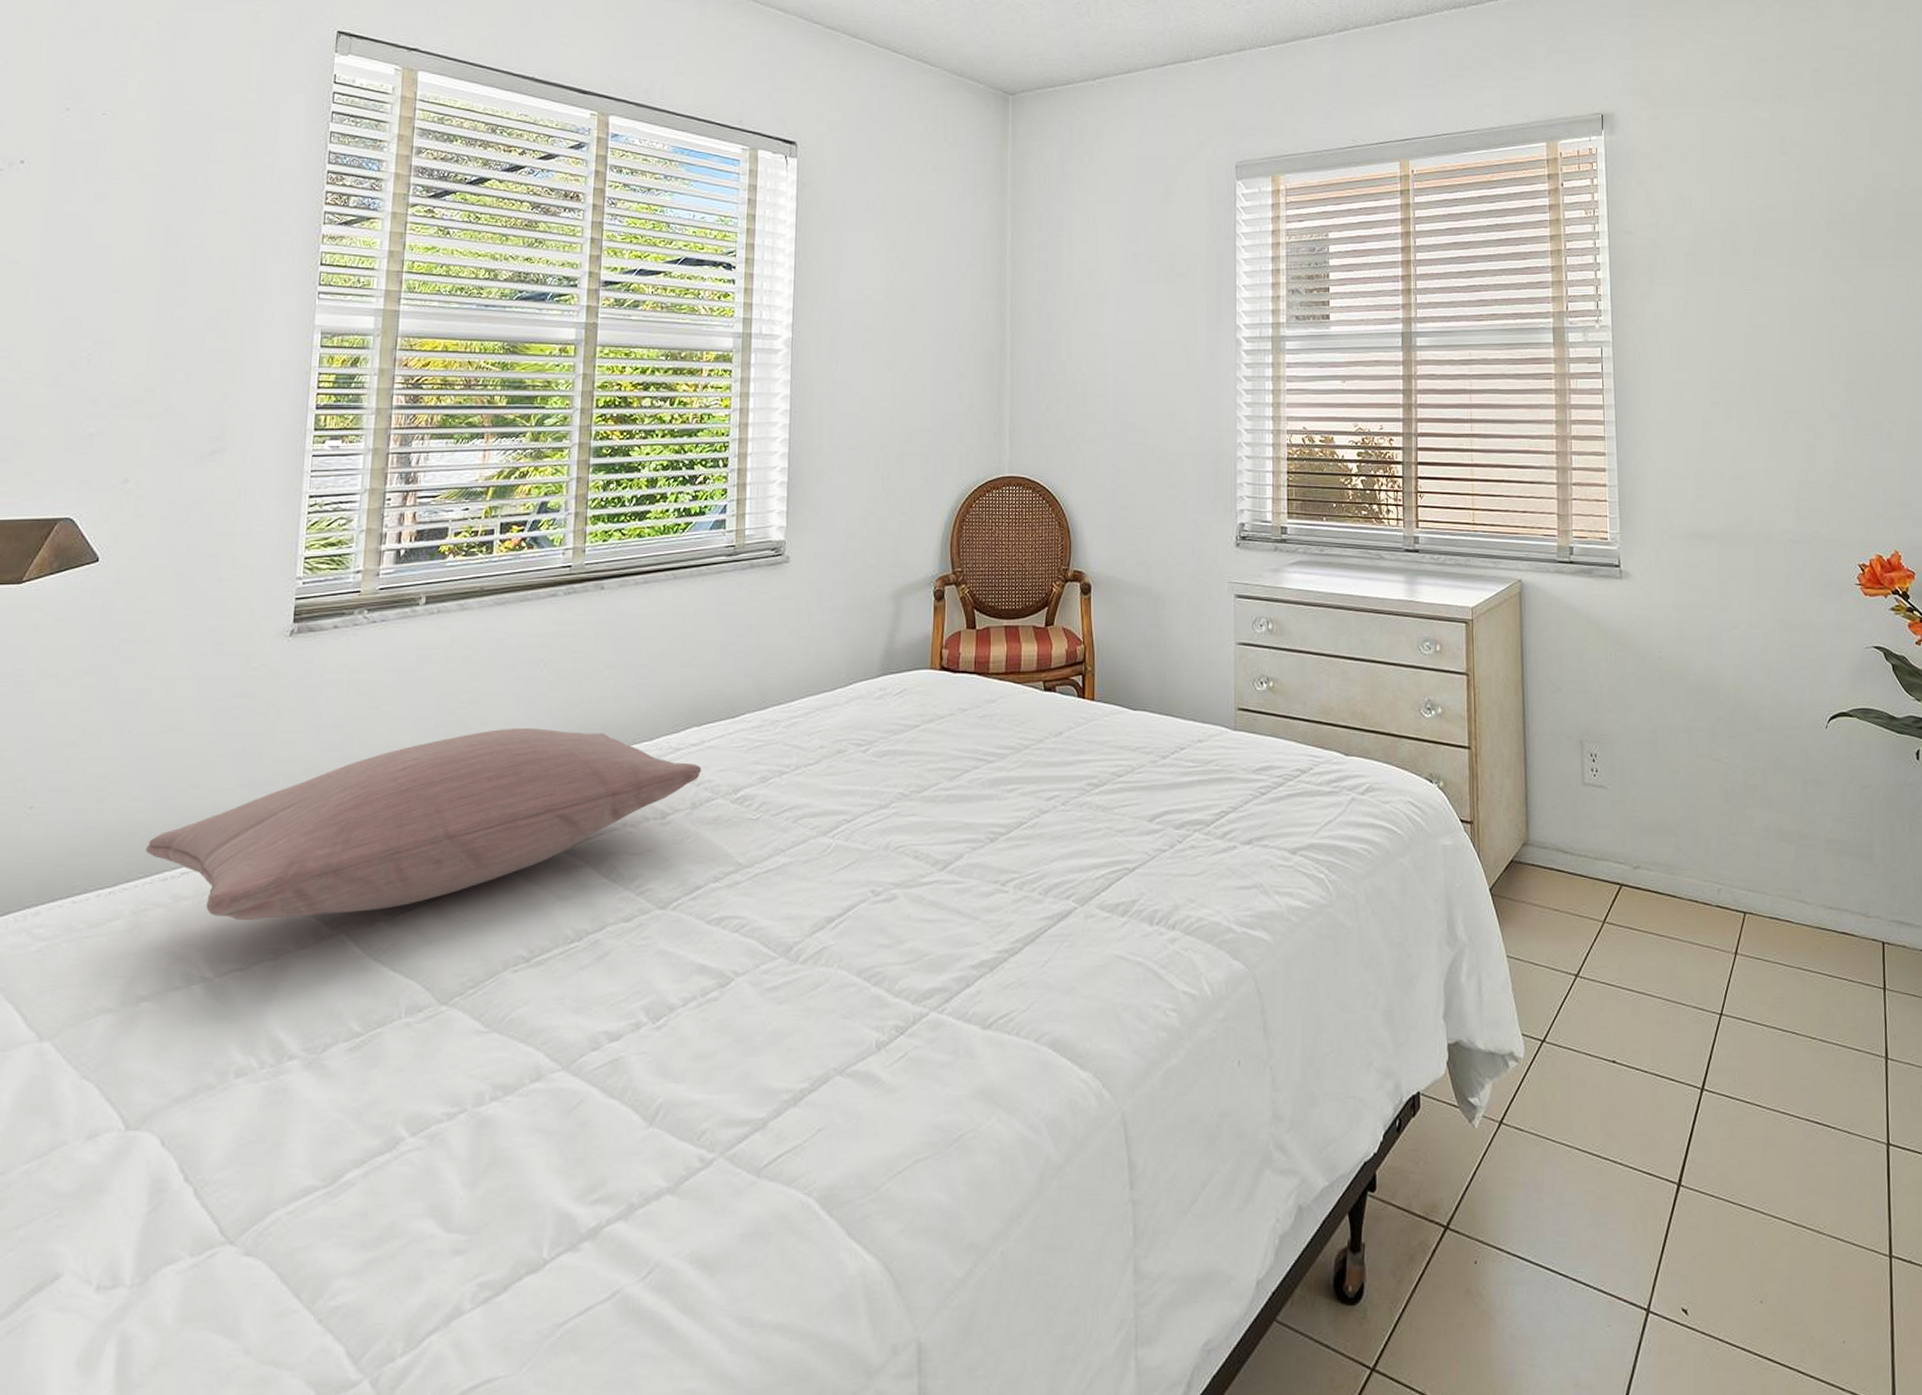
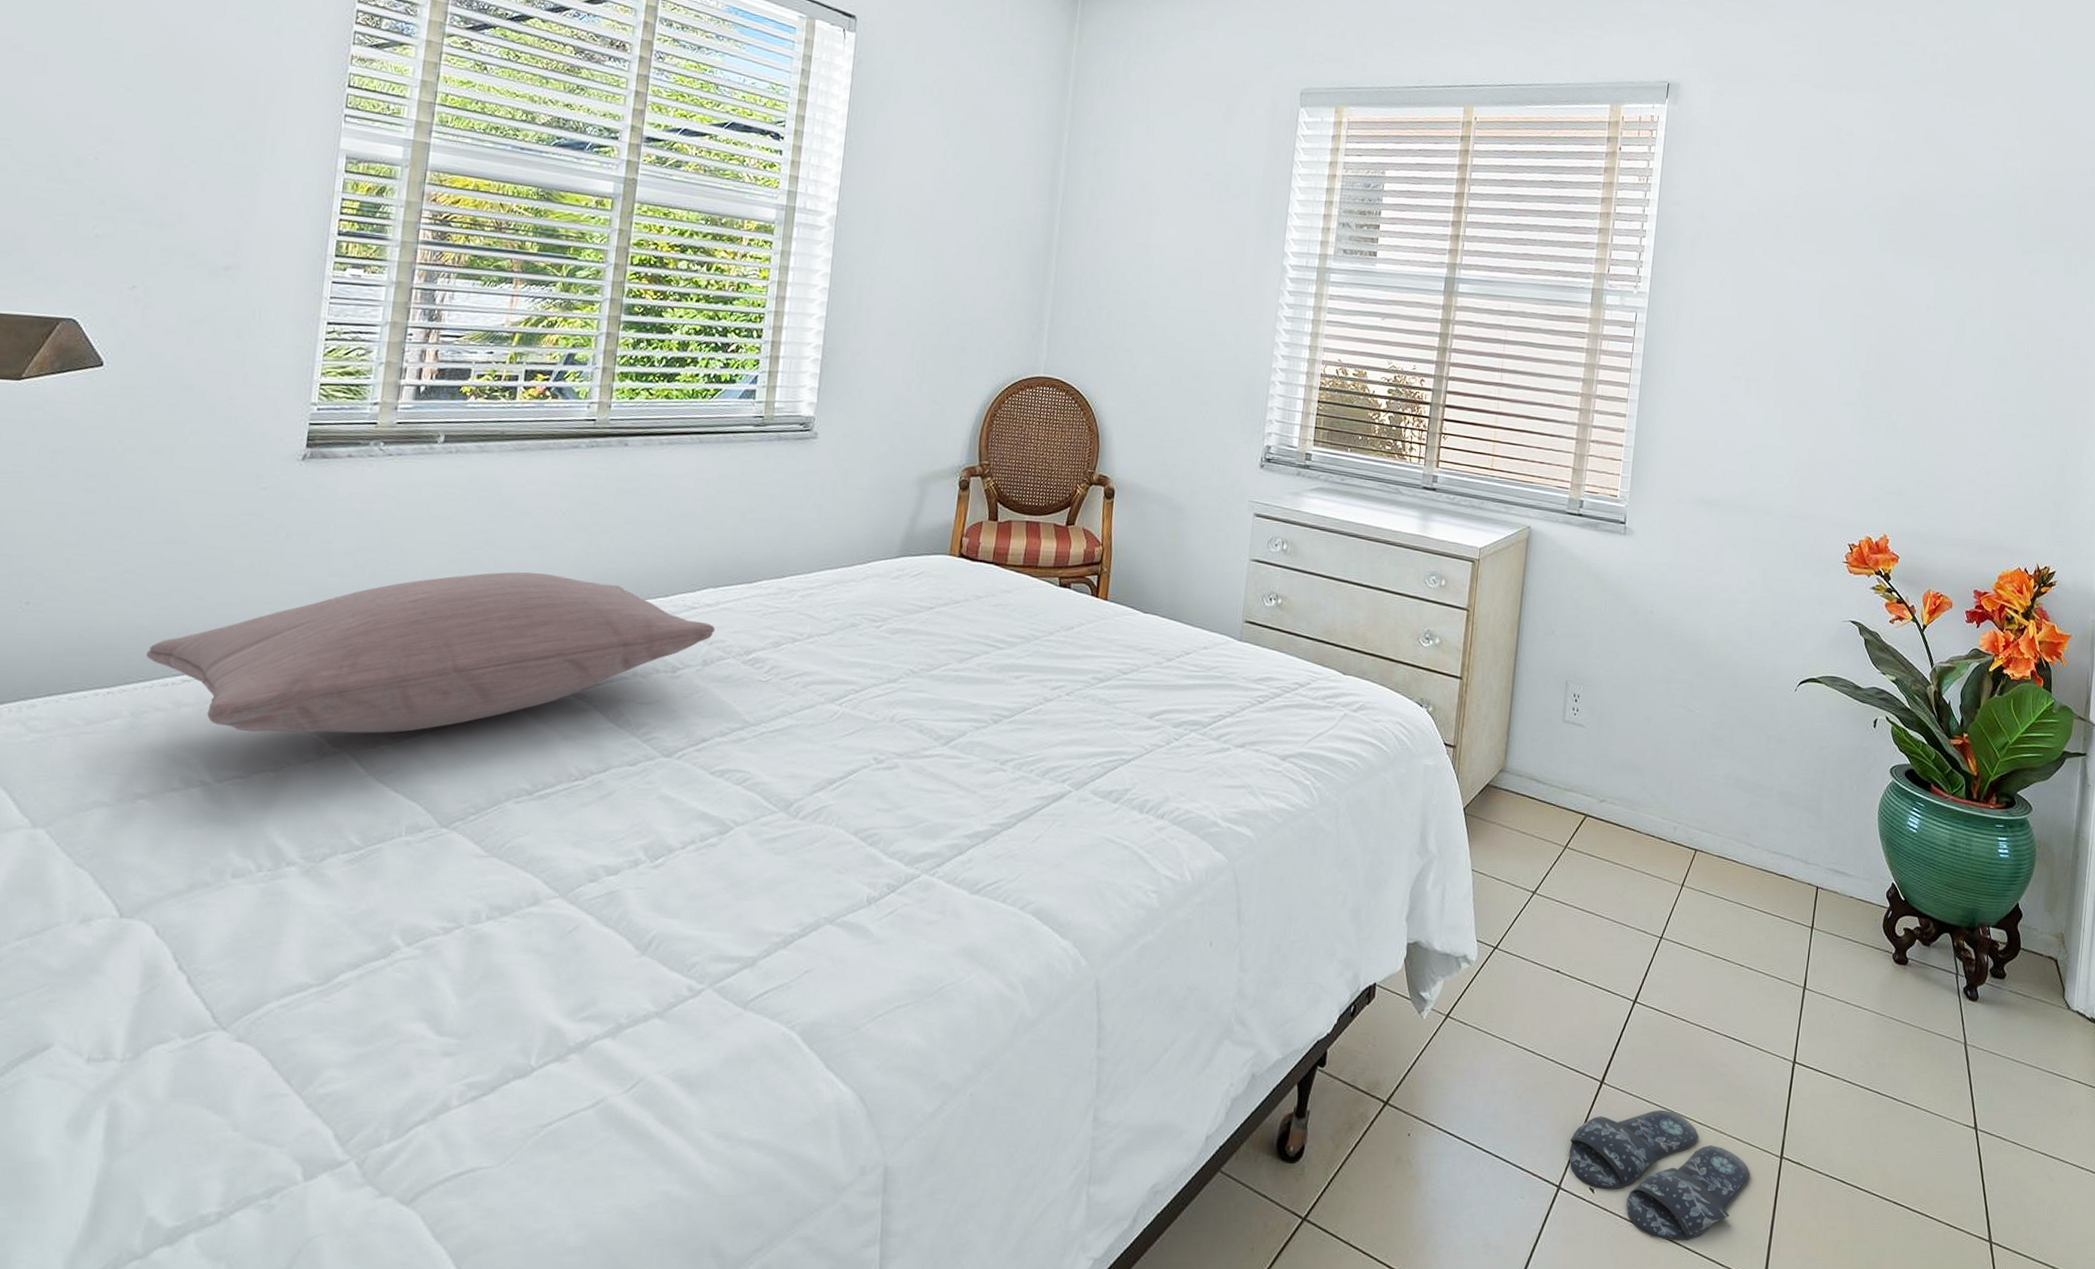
slippers: none [1652,1211,1859,1365] -> present [1568,1109,1751,1241]

